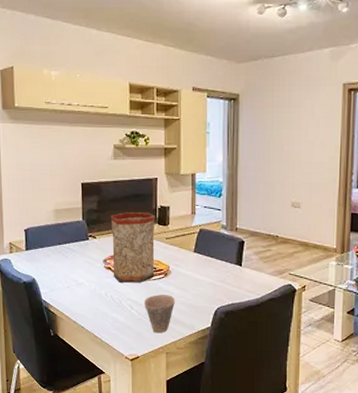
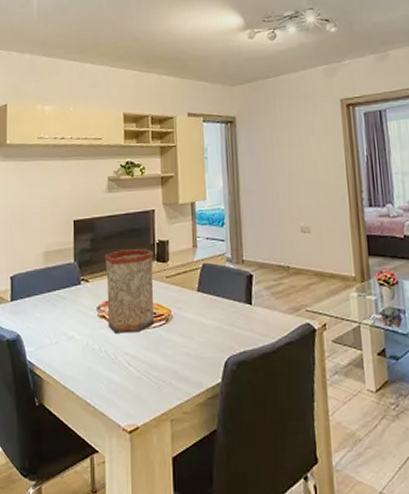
cup: present [143,294,175,334] -> none [142,345,179,395]

